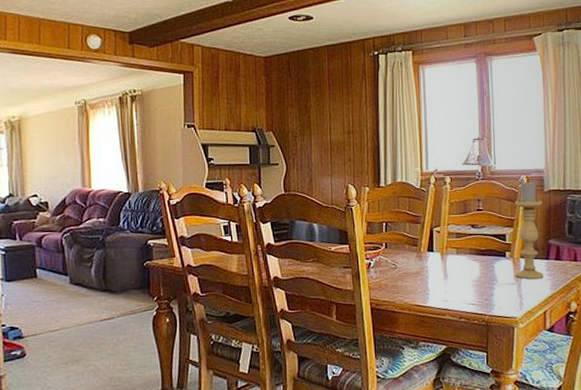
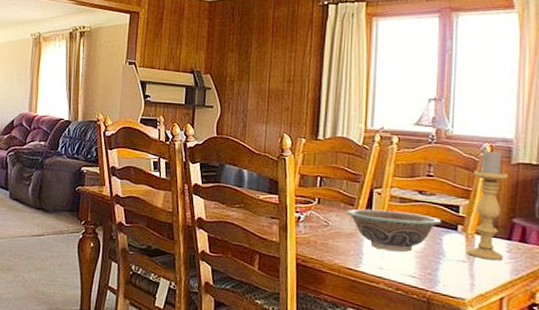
decorative bowl: none [410,246,493,284] -> present [345,208,442,252]

